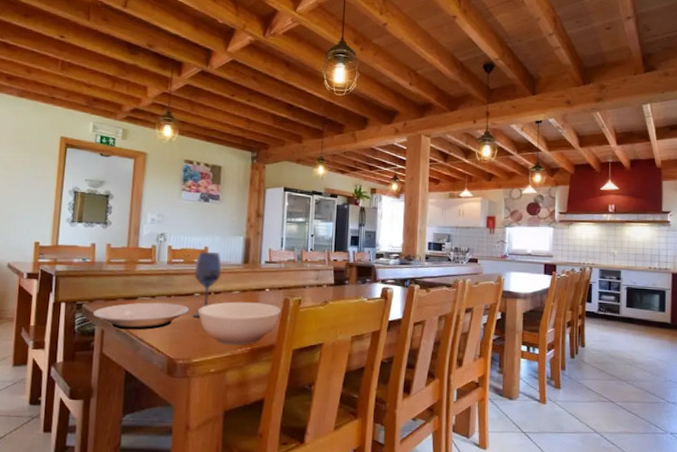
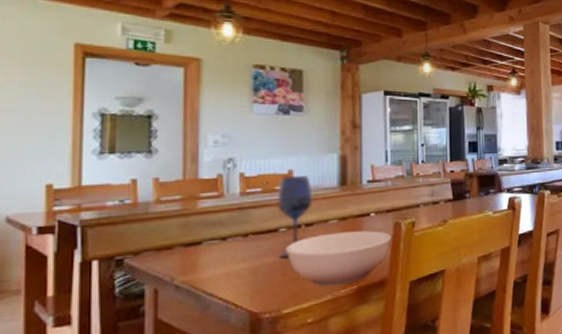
plate: present [94,302,190,330] -> none [141,243,274,286]

